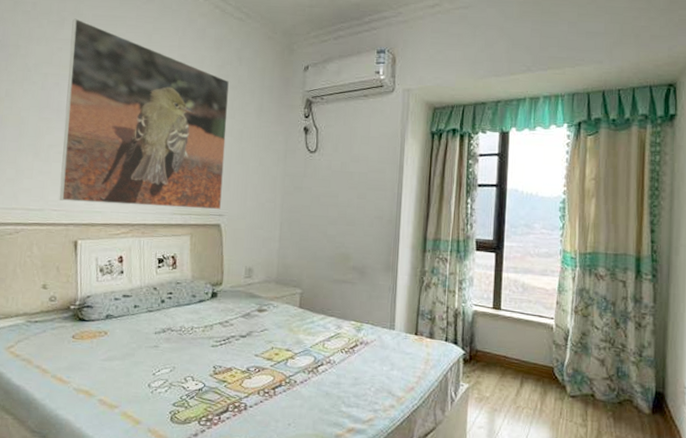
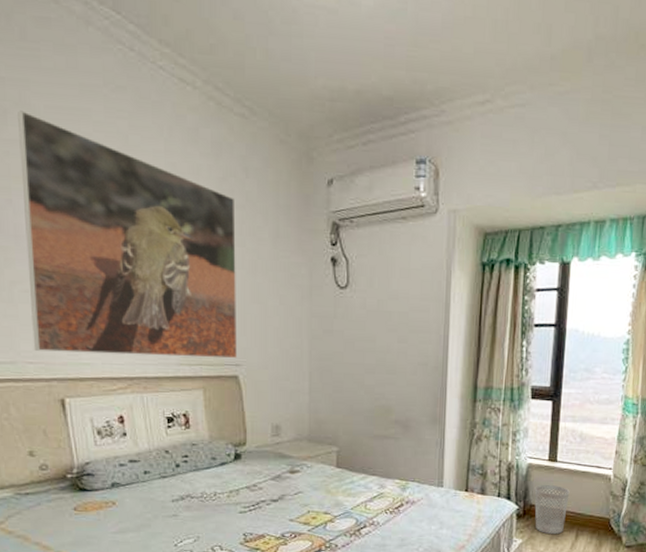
wastebasket: none [480,331,514,381] -> present [534,484,570,535]

